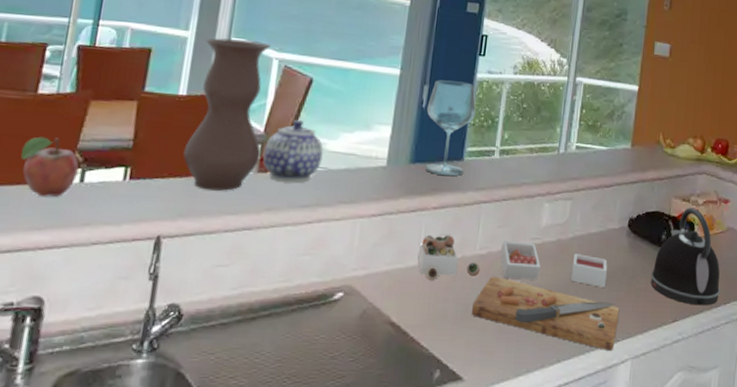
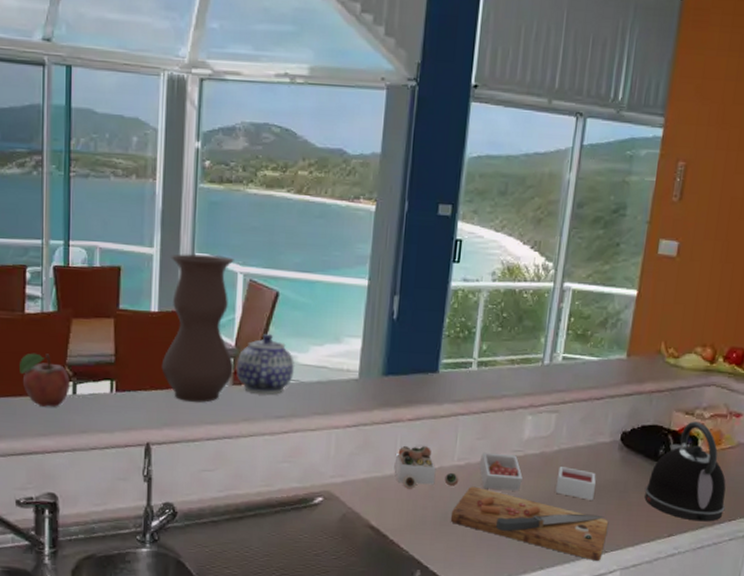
wine glass: present [425,80,476,176] -> none [397,290,451,388]

